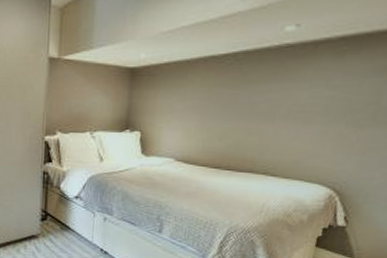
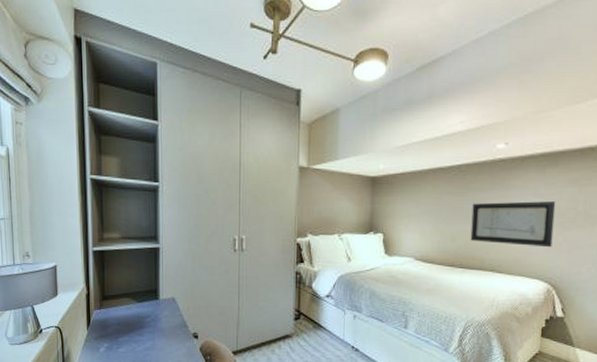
wall art: none [241,94,353,149] -> present [470,201,556,248]

